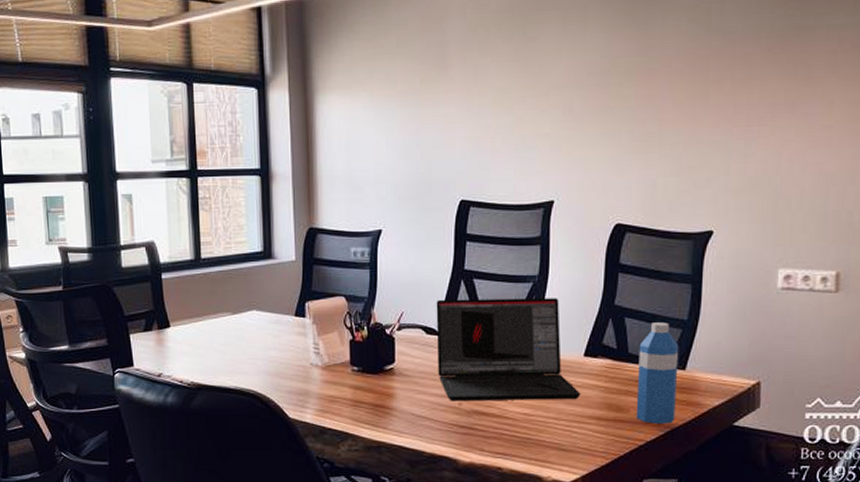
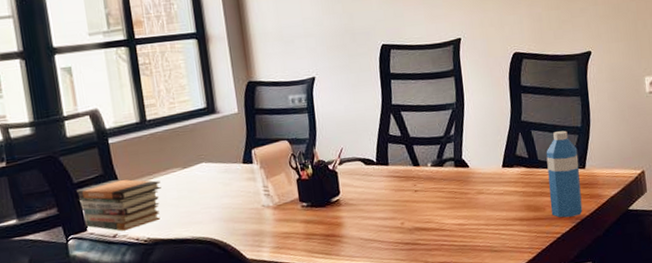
book stack: none [127,317,210,371] -> present [77,179,161,231]
laptop: present [436,298,581,401] -> none [370,120,504,222]

